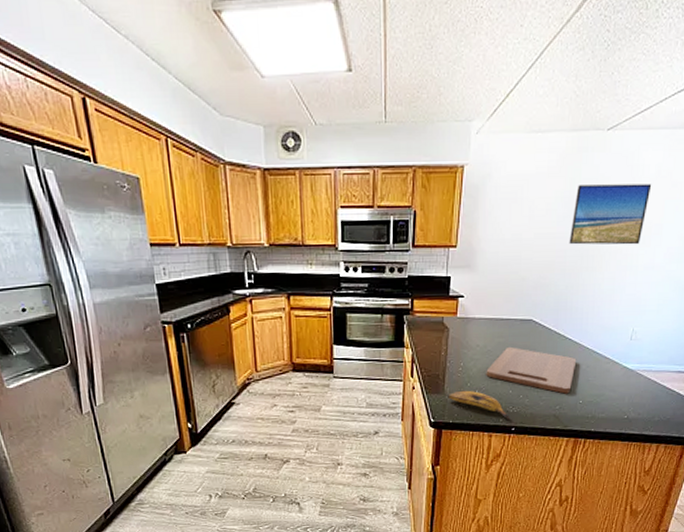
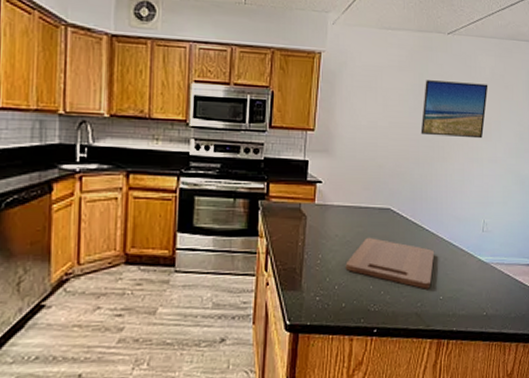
banana: present [448,390,512,421] -> none [305,286,374,321]

